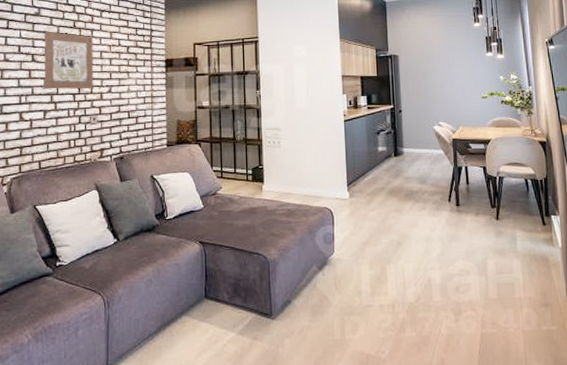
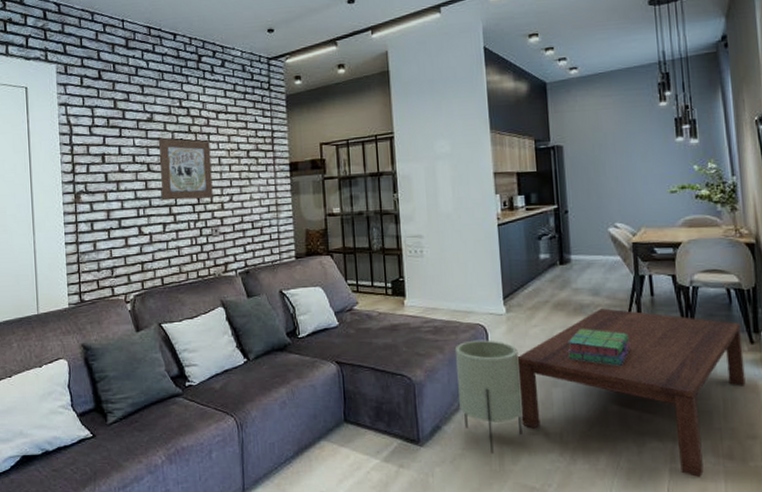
planter: none [305,221,361,326] -> present [454,340,523,455]
coffee table: none [358,195,540,342] -> present [517,308,746,478]
stack of books: none [399,212,451,245] -> present [567,329,631,366]

